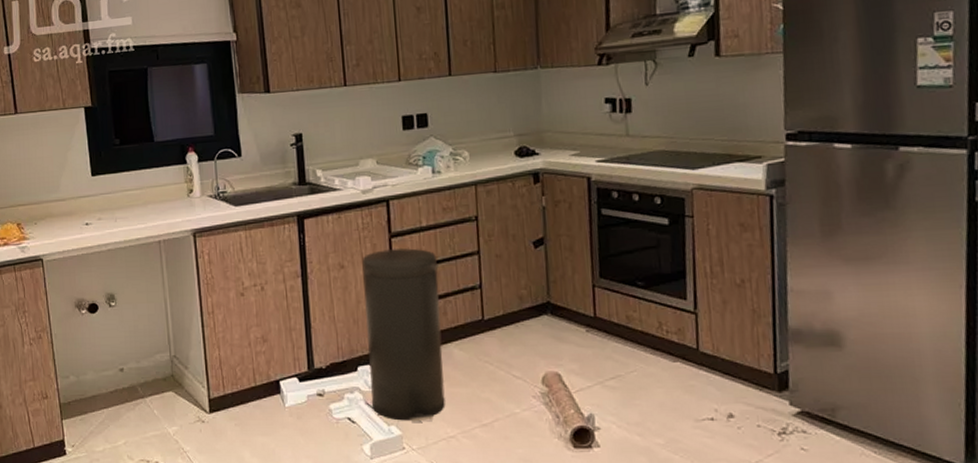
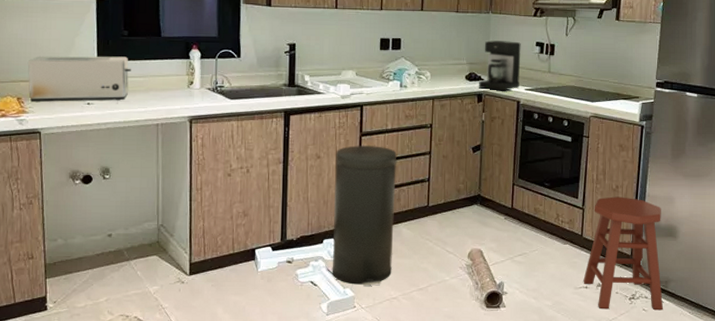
toaster: none [23,168,127,228] -> present [27,56,131,103]
coffee maker: none [533,100,588,167] -> present [479,40,521,91]
stool: none [706,294,833,450] -> present [583,196,664,311]

